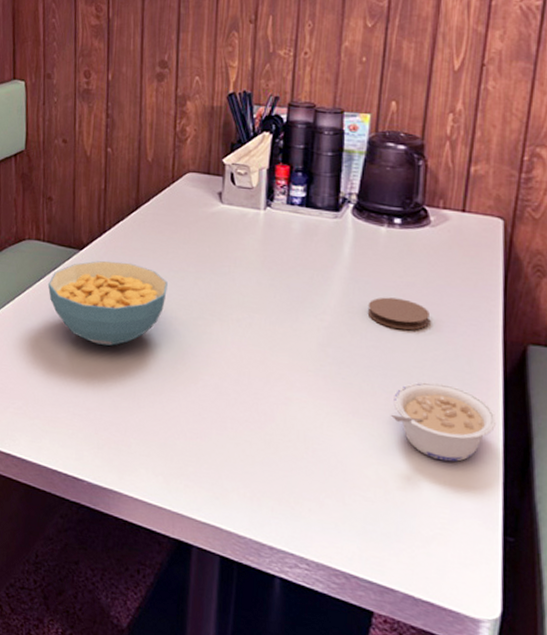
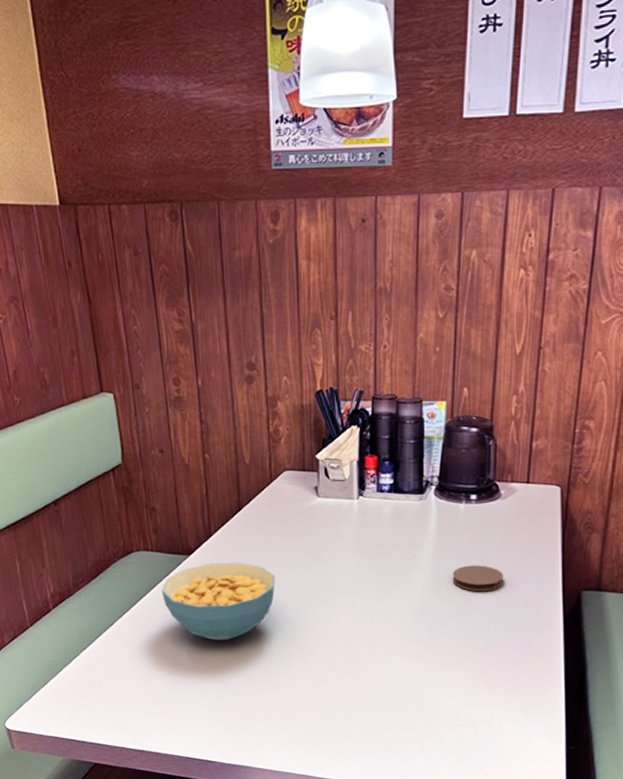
legume: present [390,382,497,462] -> none [475,633,559,695]

